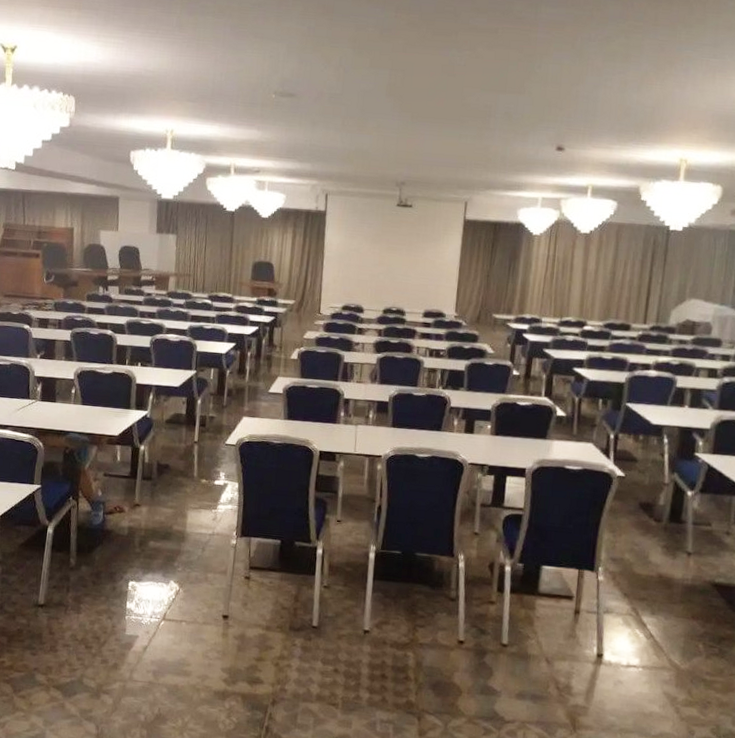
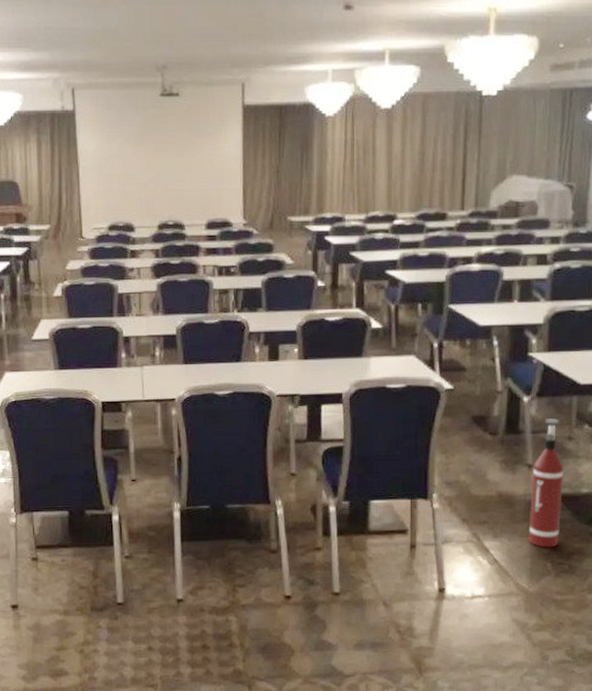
fire extinguisher: none [683,513,721,631] -> present [528,418,564,548]

